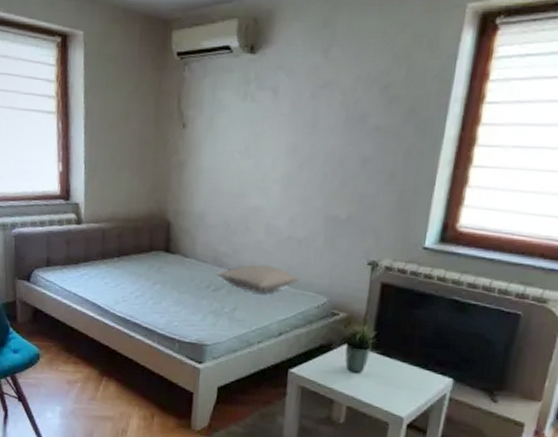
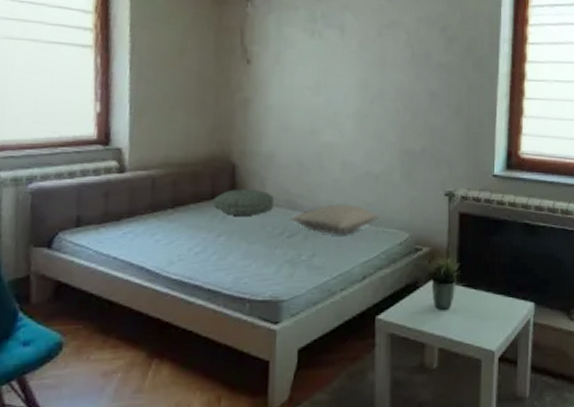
pillow: none [151,244,202,269] -> present [213,189,274,215]

